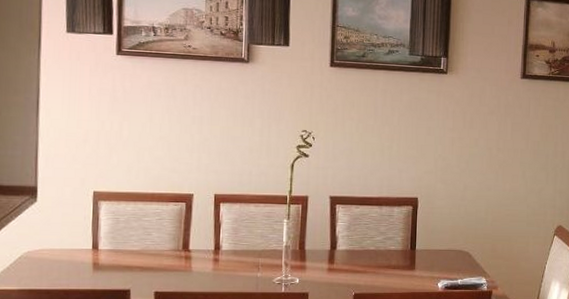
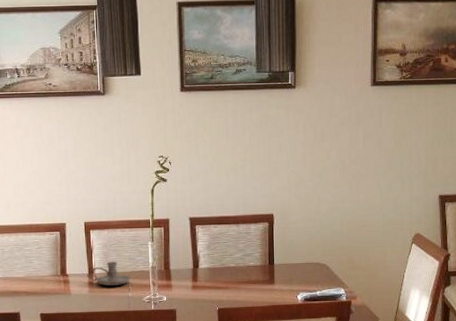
candle holder: none [214,238,261,264] -> present [89,261,130,286]

